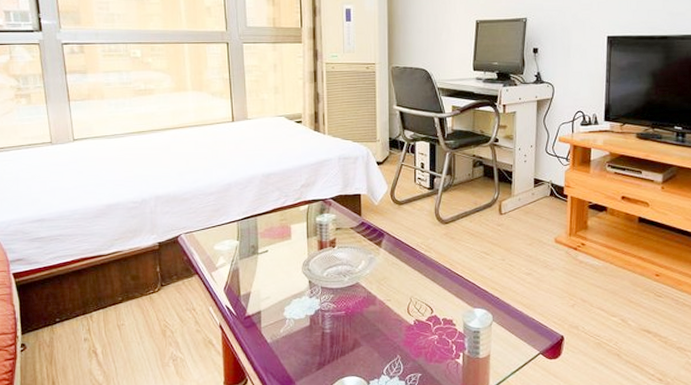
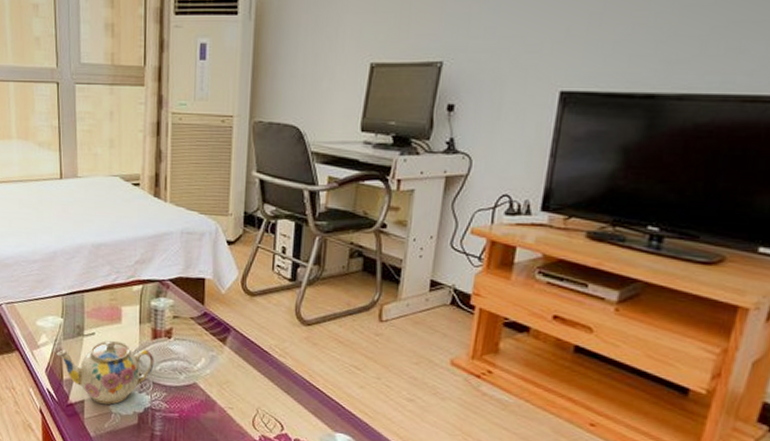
teapot: none [234,255,322,313] -> present [56,340,155,405]

